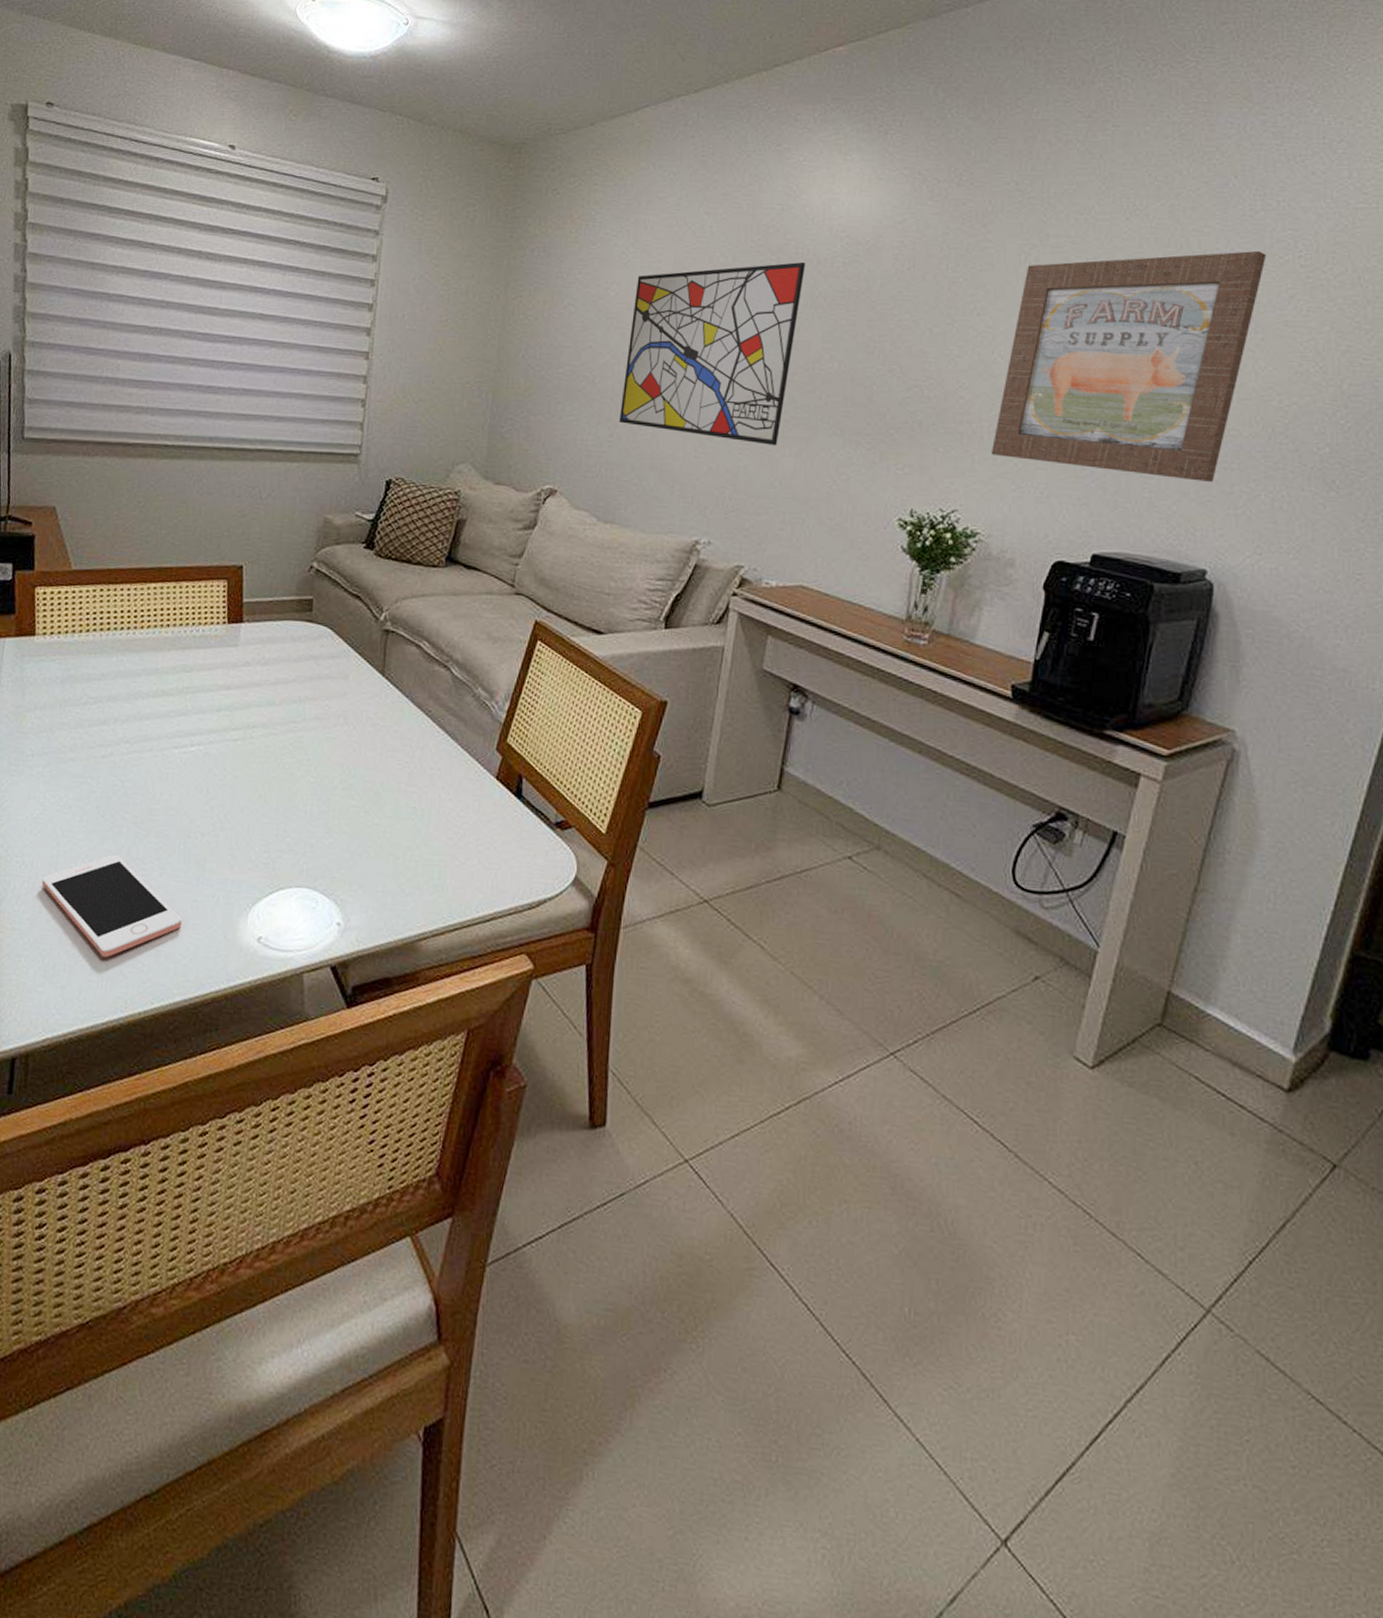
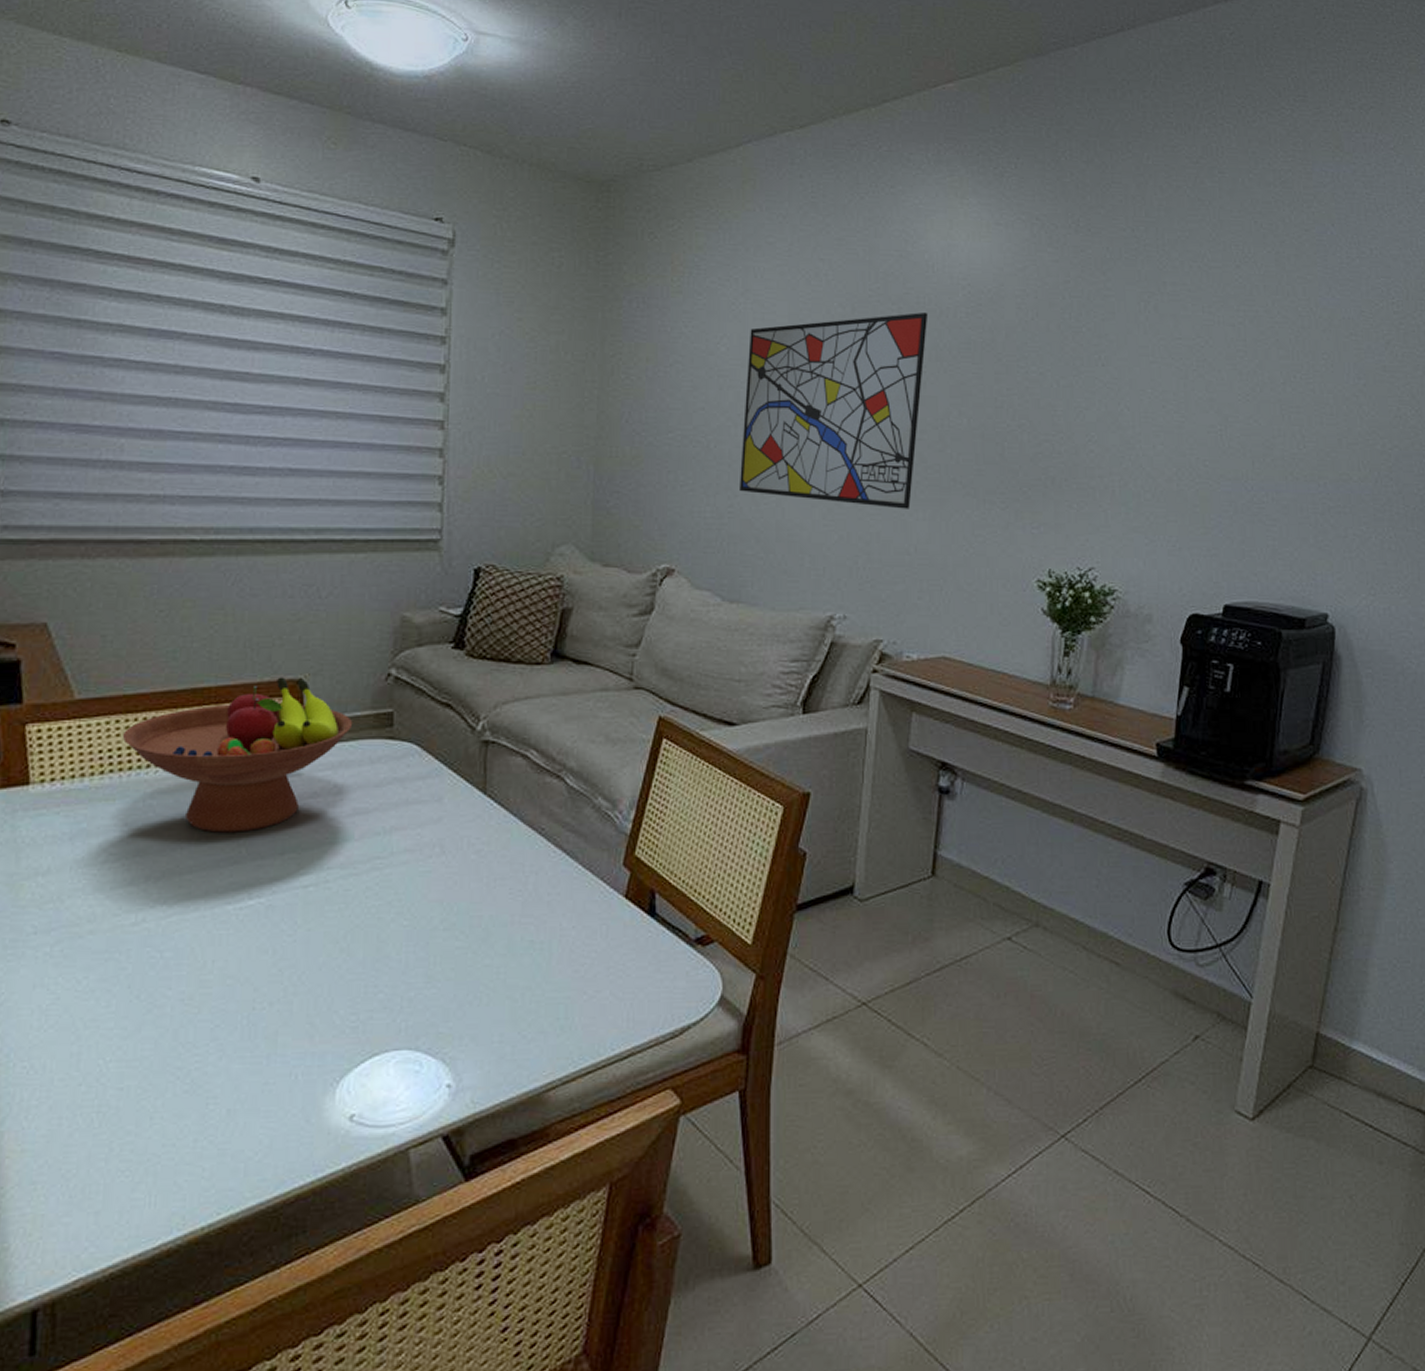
cell phone: present [41,854,182,958] -> none [59,1041,251,1169]
fruit bowl: none [104,562,281,690] -> present [122,677,353,833]
wall art: present [990,250,1267,482] -> none [1123,297,1364,527]

